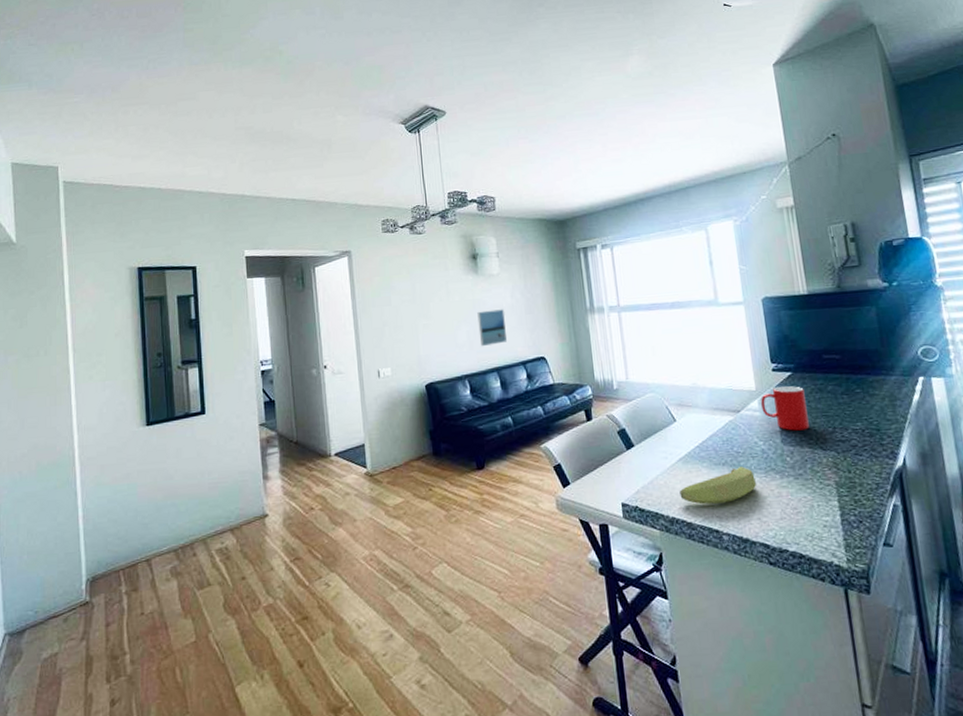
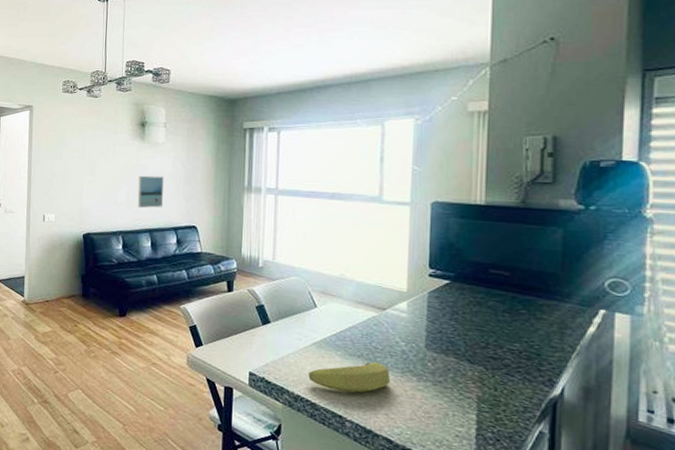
cup: present [761,385,810,431] -> none [410,292,461,340]

